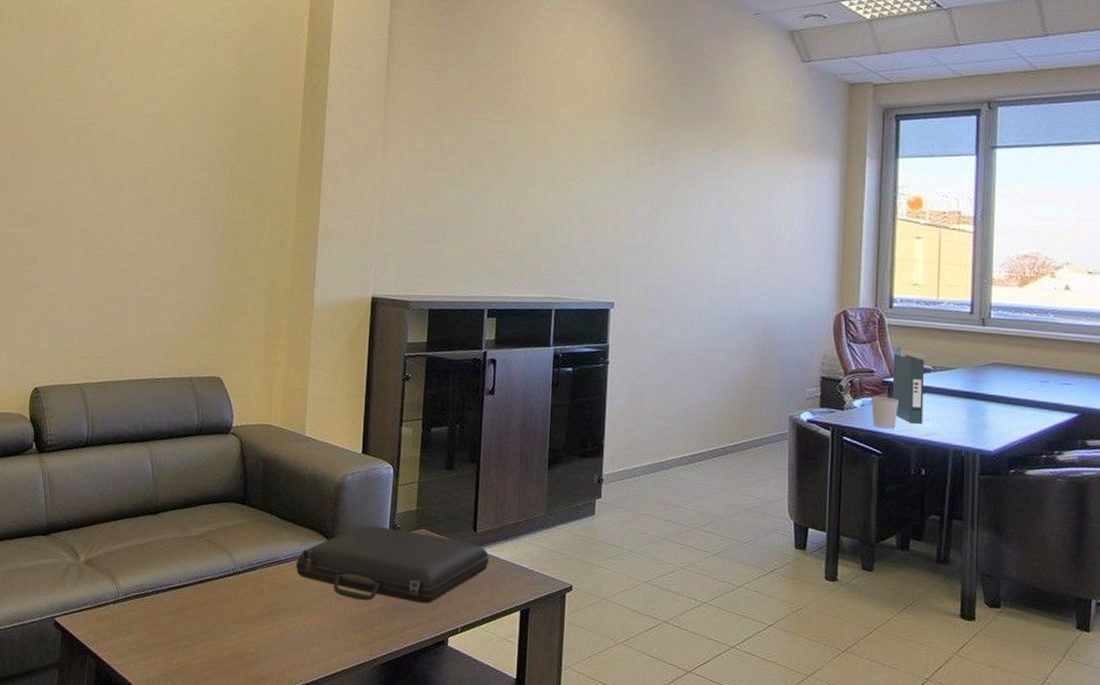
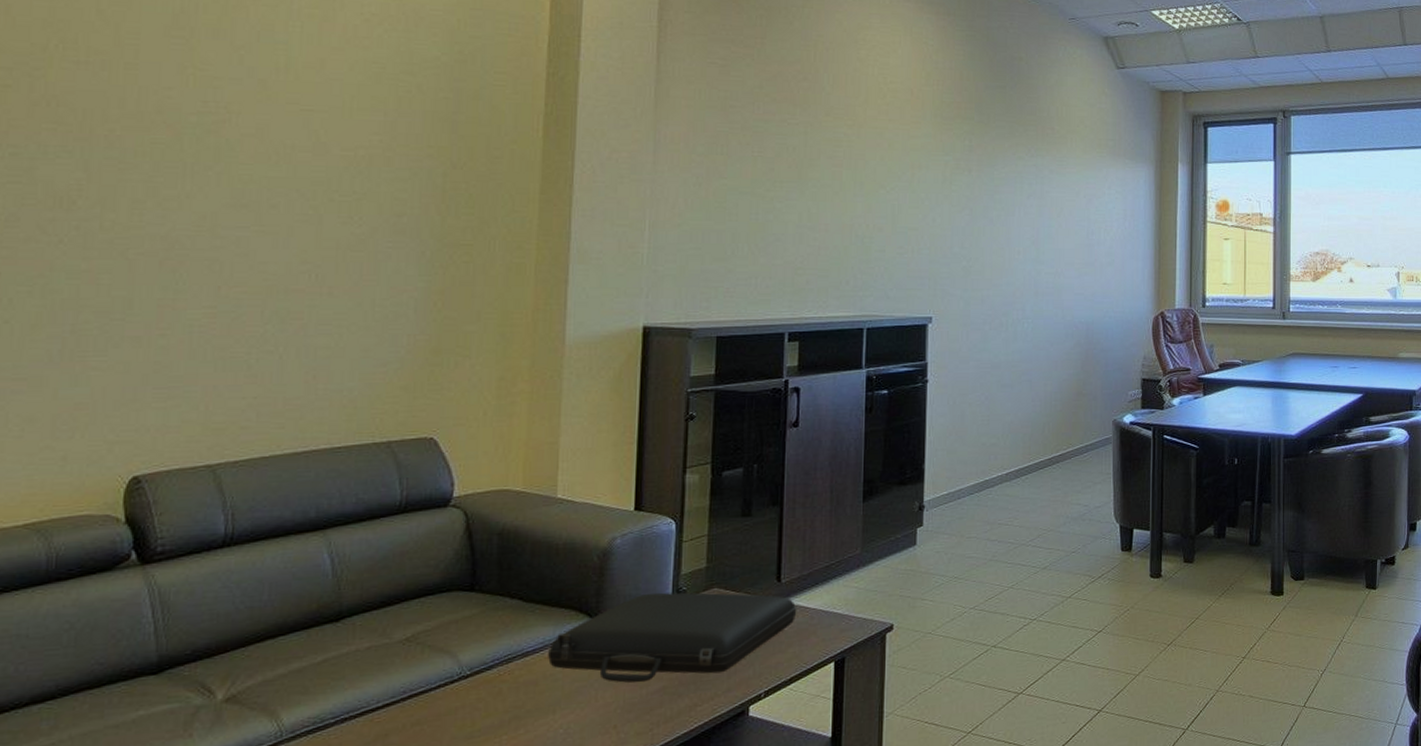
dixie cup: present [870,396,898,430] -> none [1188,393,1213,424]
binder: present [892,354,925,425] -> none [1207,351,1235,417]

